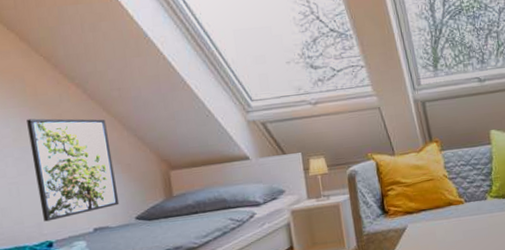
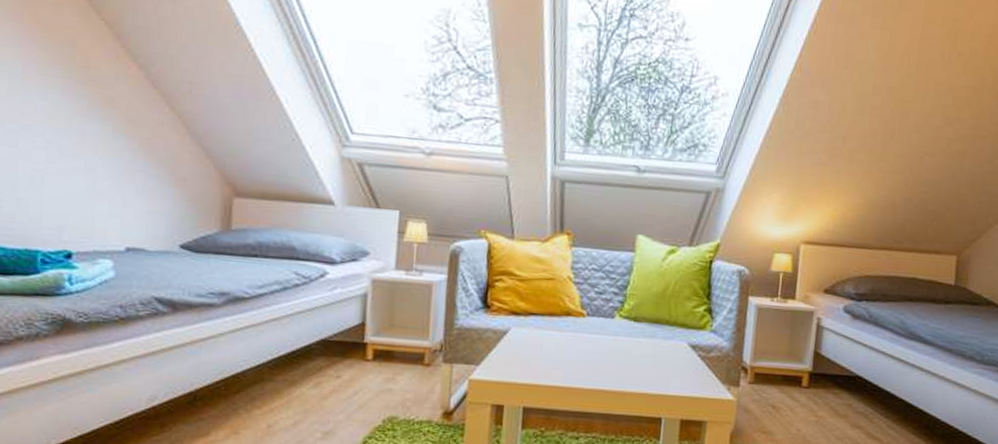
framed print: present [27,118,120,222] -> none [66,95,167,227]

